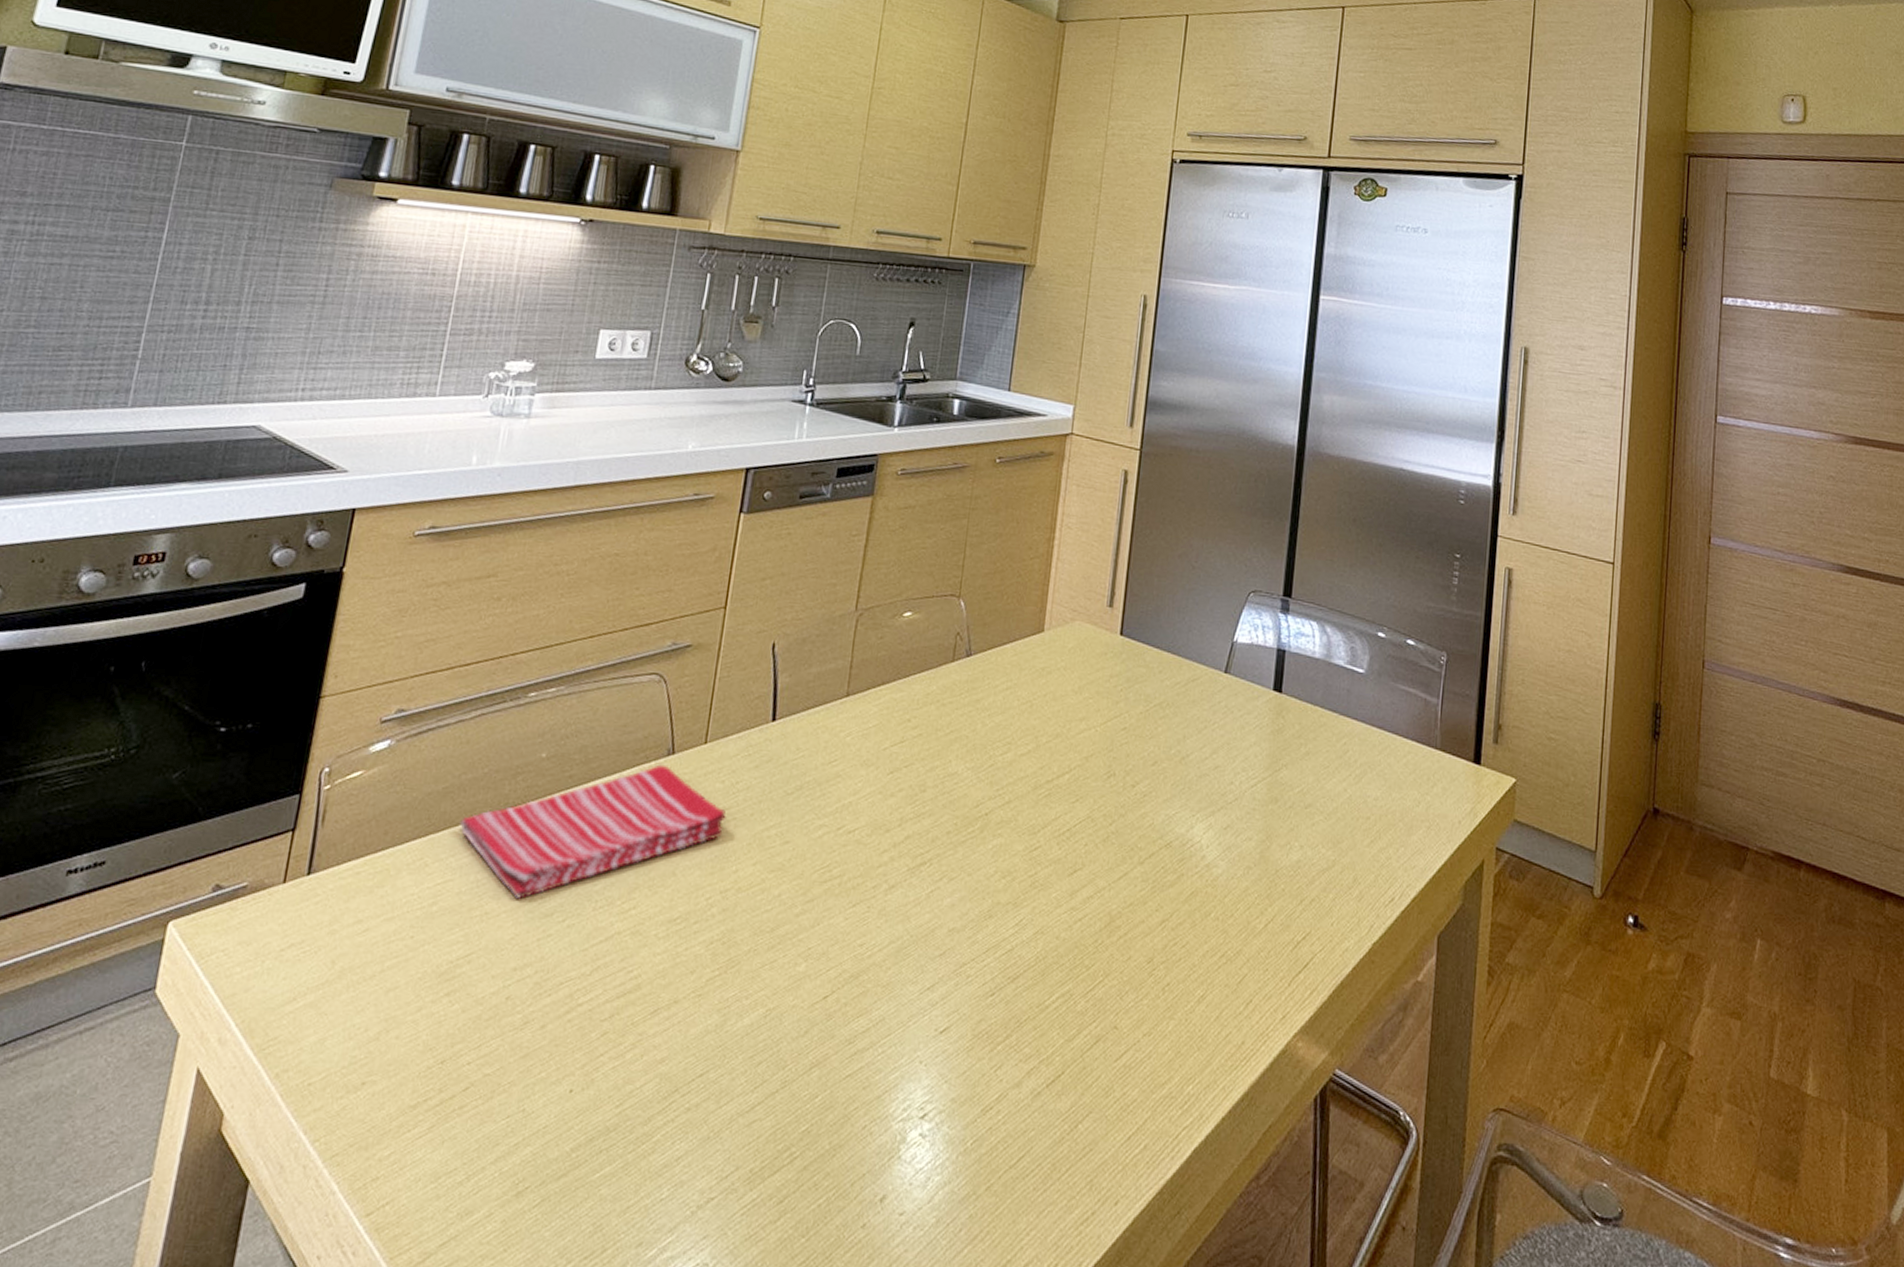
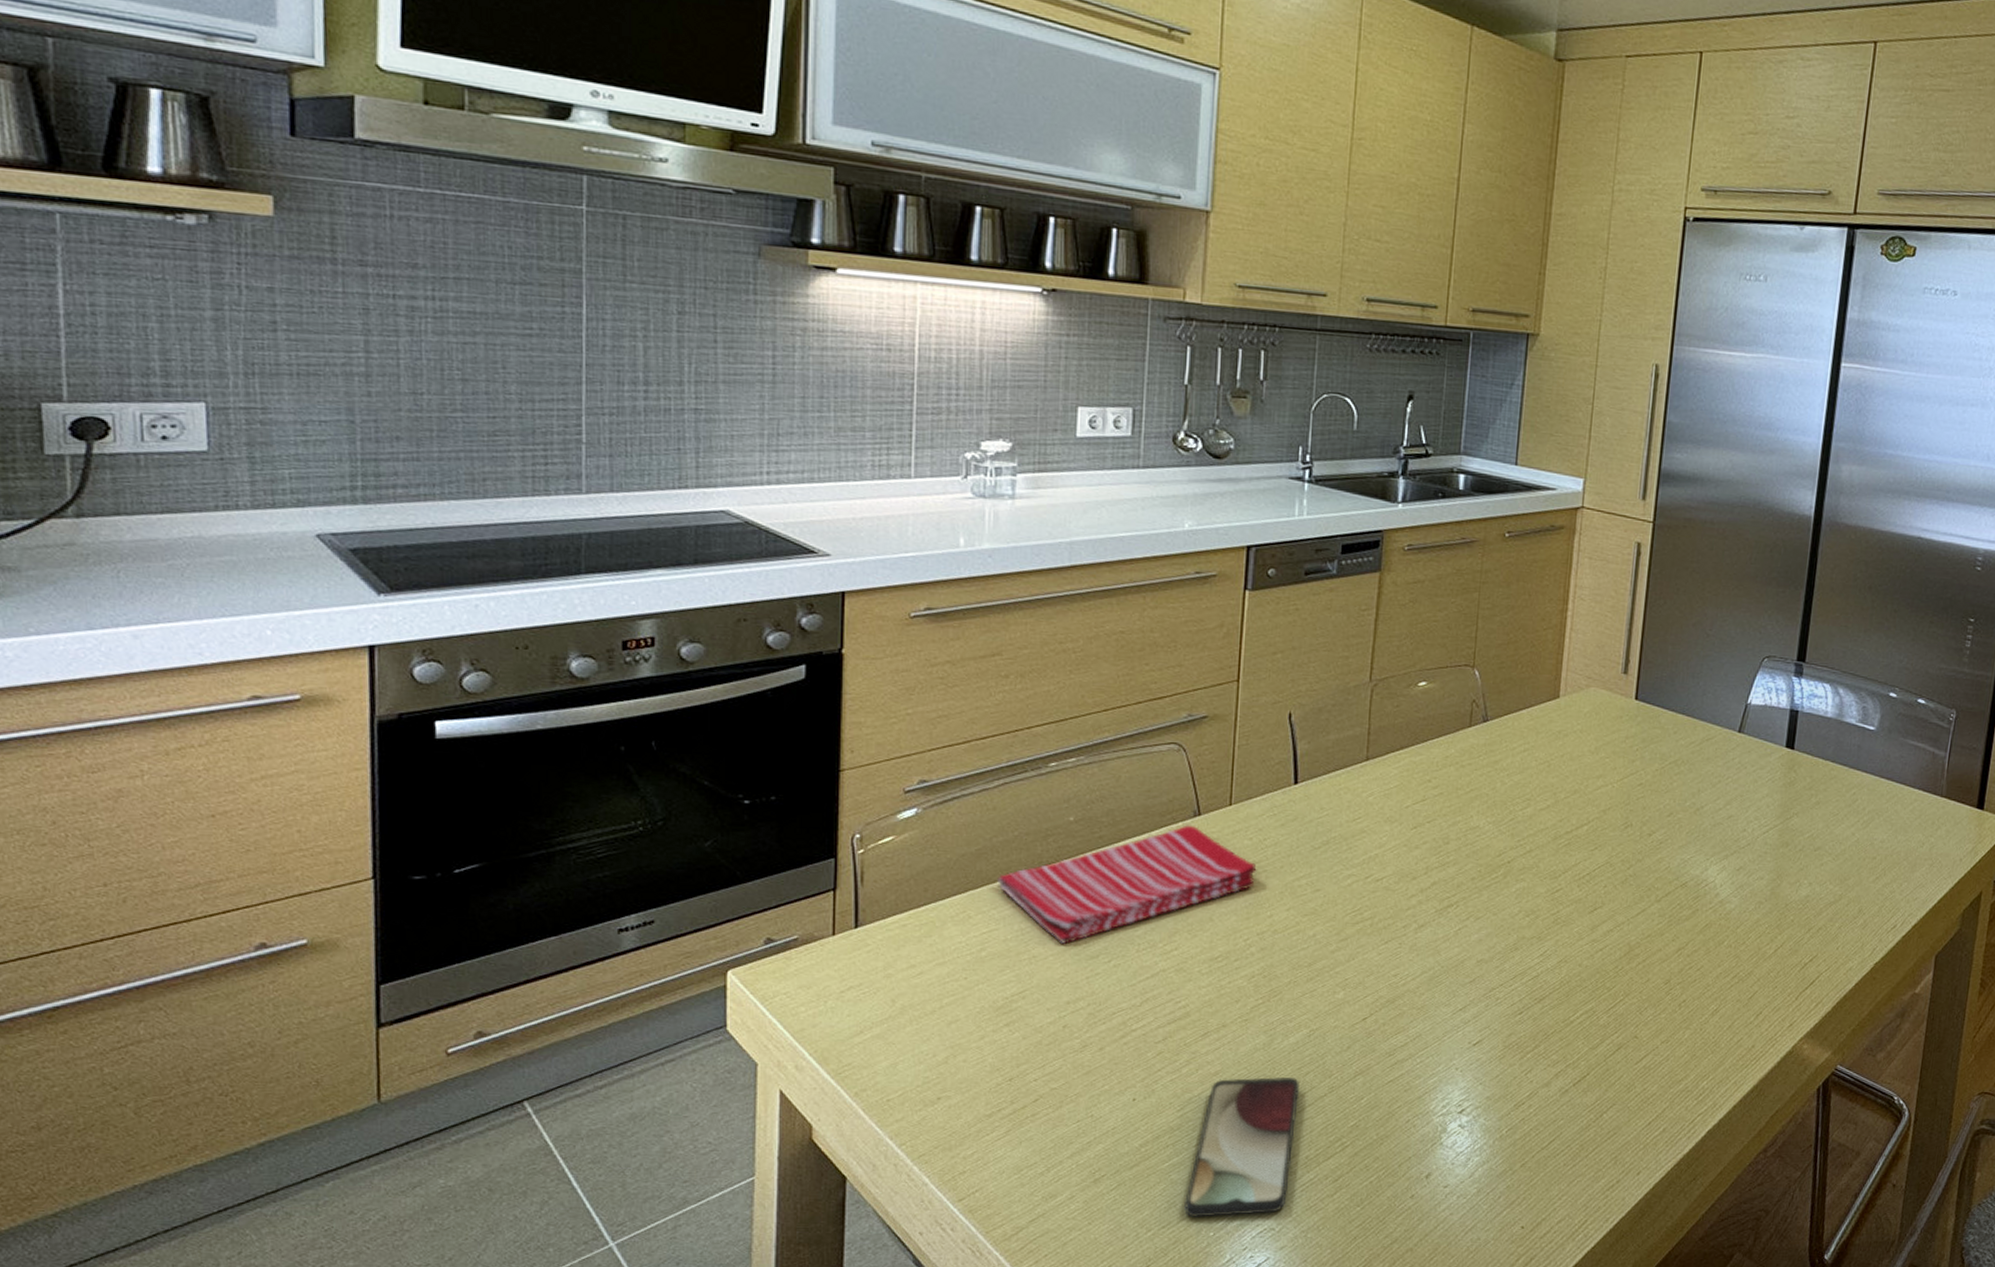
smartphone: none [610,1066,751,1247] -> present [1184,1077,1300,1217]

